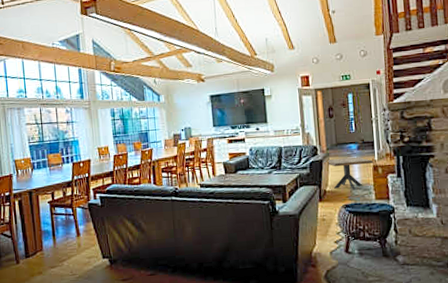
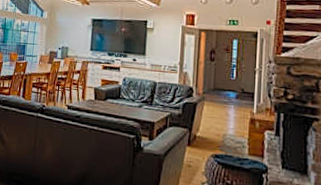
side table: present [326,156,374,189] -> none [201,103,252,140]

